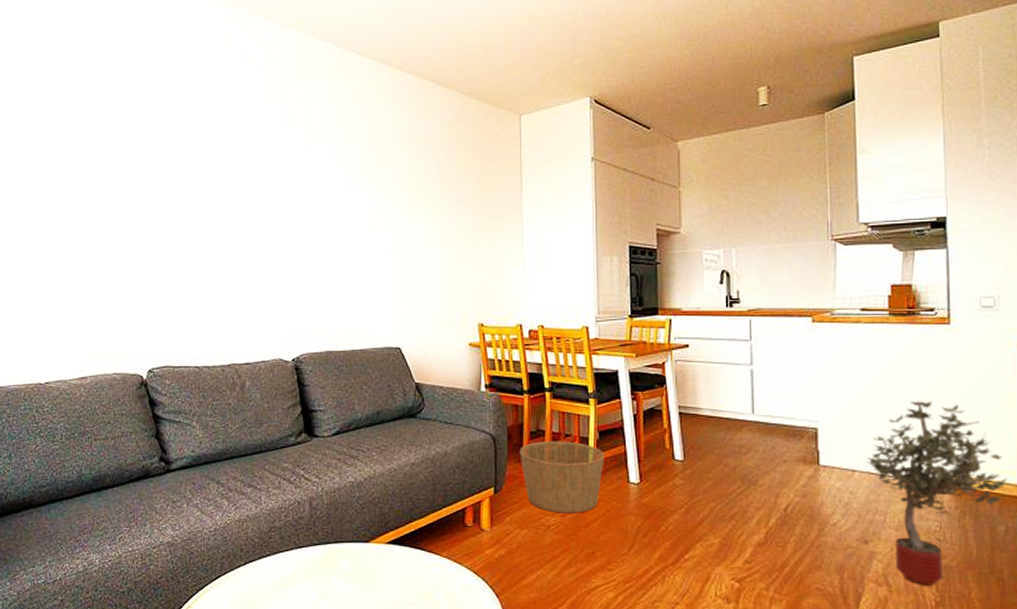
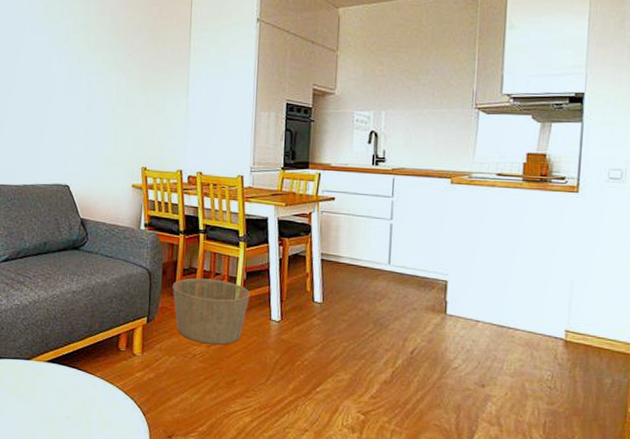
potted tree: present [867,401,1007,586] -> none [490,261,617,428]

